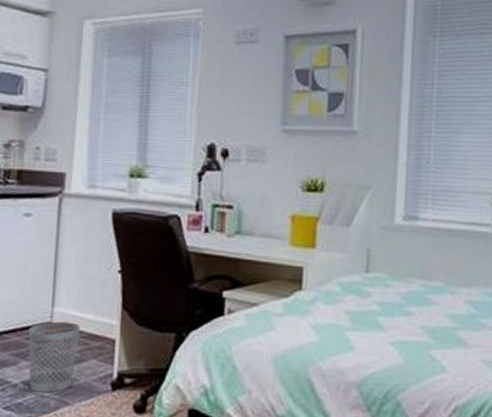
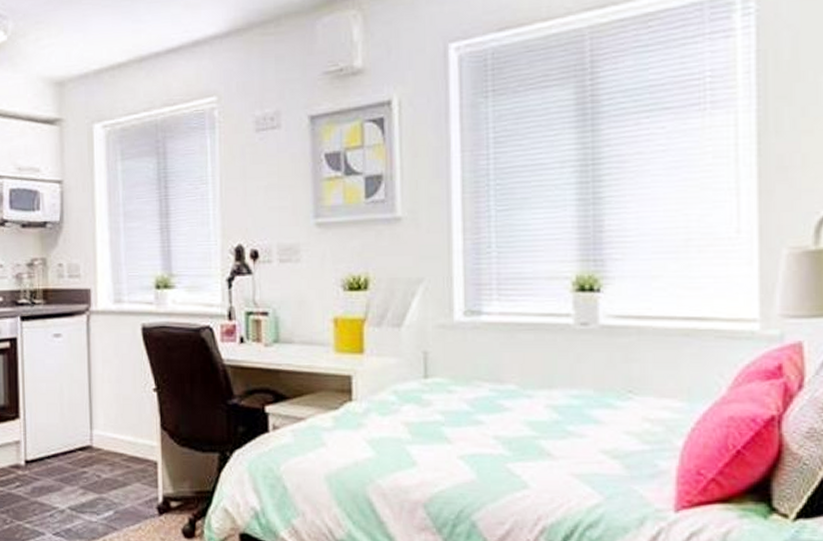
wastebasket: present [28,321,80,393] -> none [70,444,120,518]

